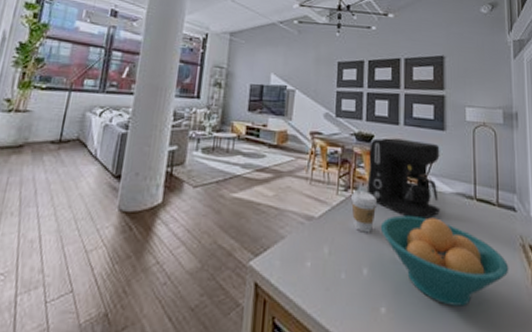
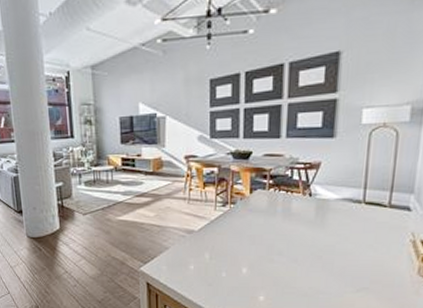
coffee cup: present [351,190,376,233] -> none [230,205,255,240]
coffee maker: present [366,138,440,219] -> none [245,151,327,225]
fruit bowl: present [380,215,509,306] -> none [259,223,394,293]

